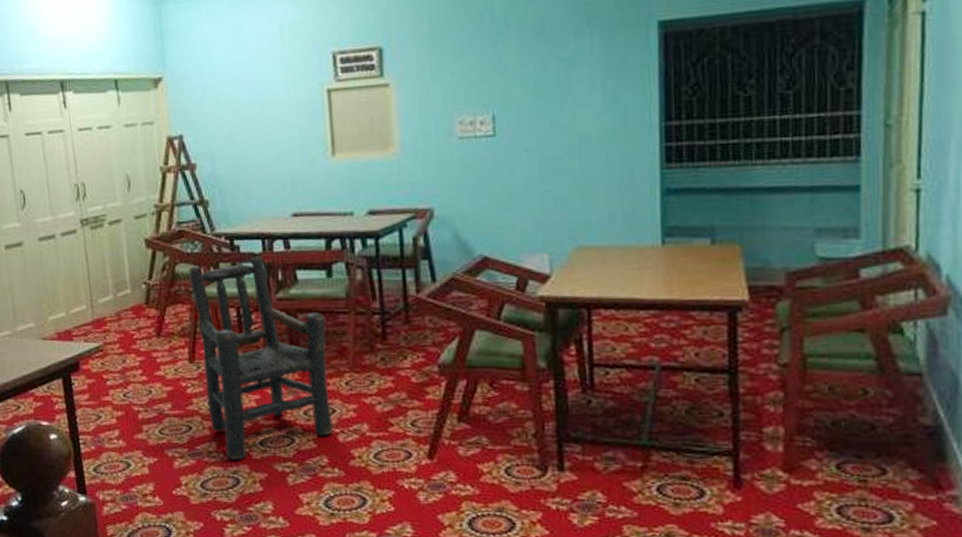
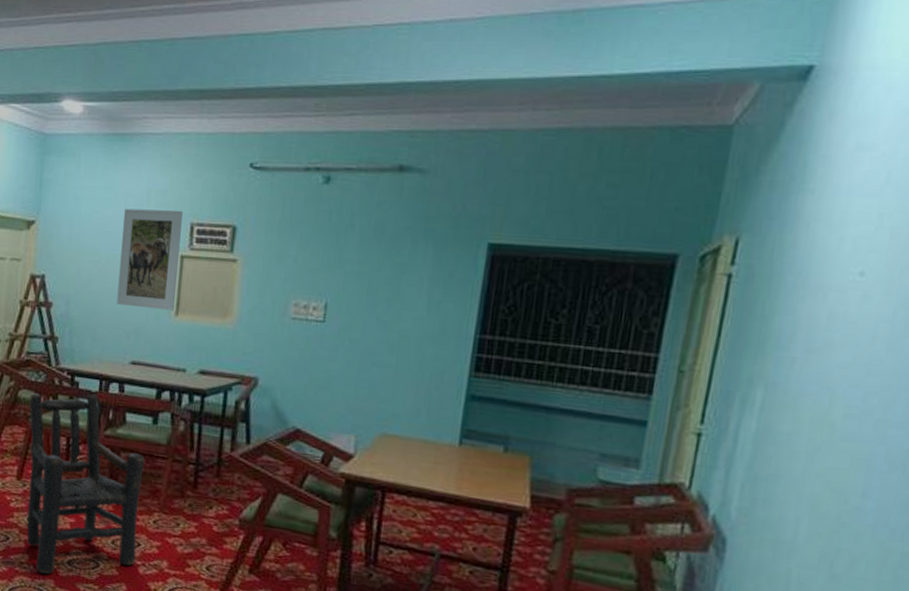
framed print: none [258,40,329,154] -> present [117,208,183,311]

